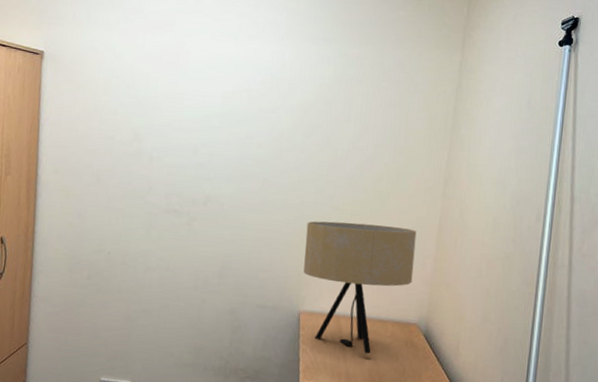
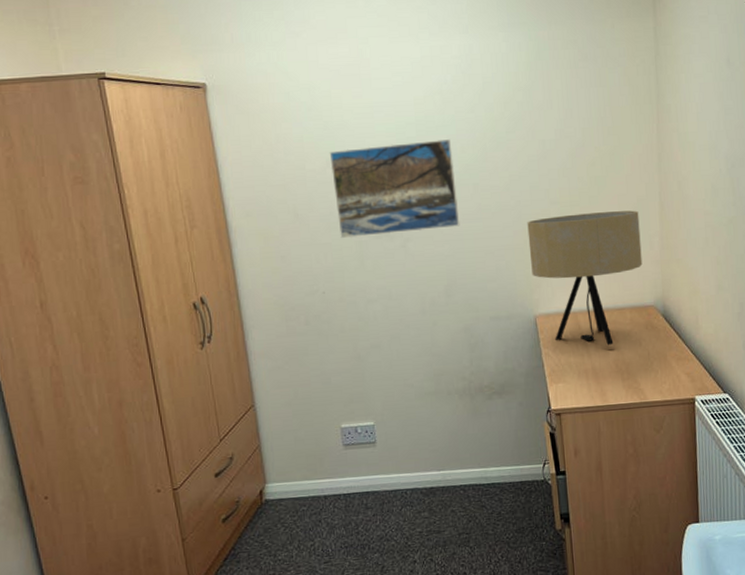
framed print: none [133,127,250,215] -> present [329,139,460,239]

